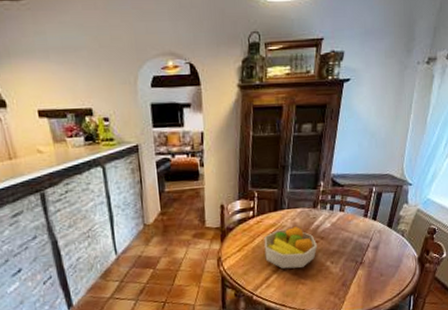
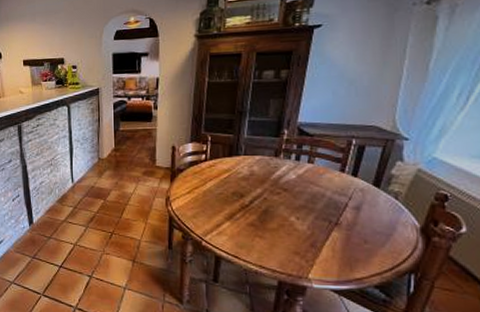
fruit bowl: present [264,227,318,269] -> none [216,175,280,219]

